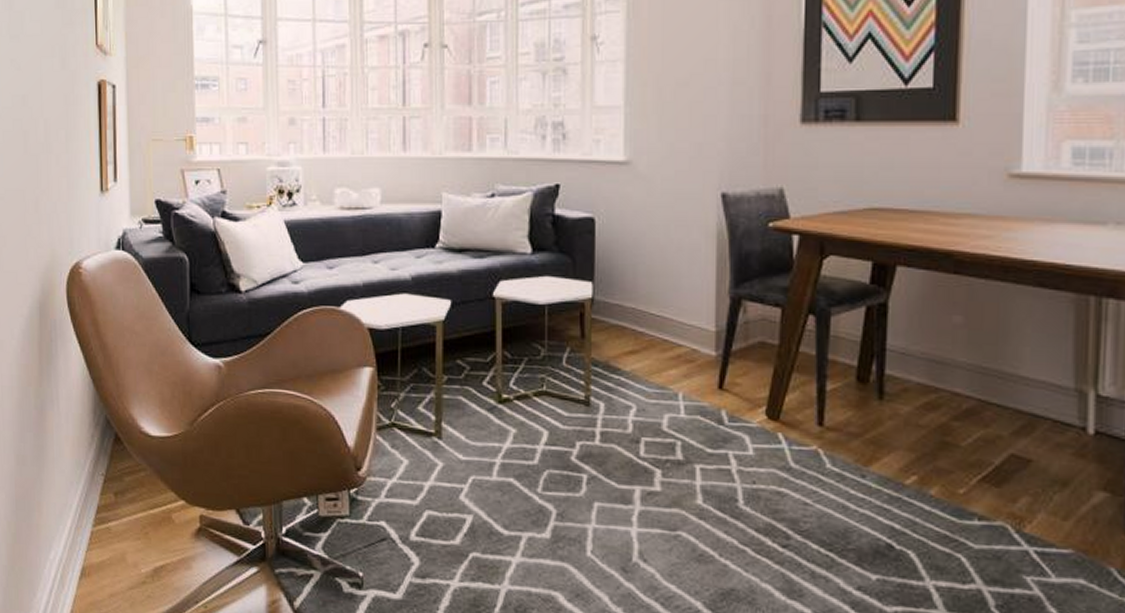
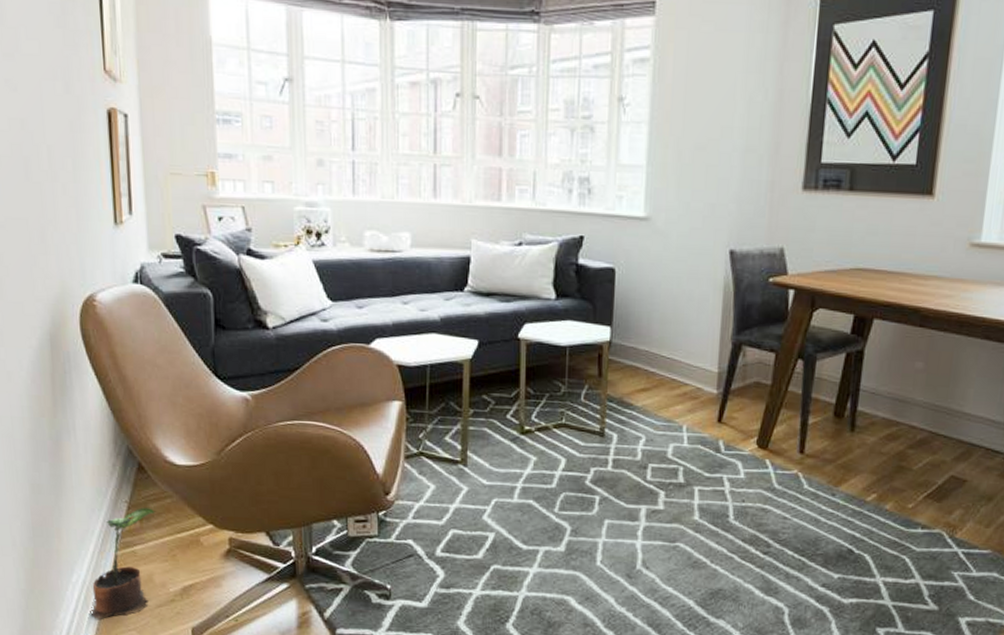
potted plant: none [65,481,130,601] -> present [90,507,155,619]

